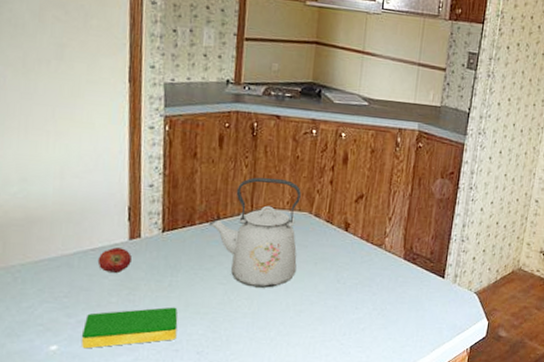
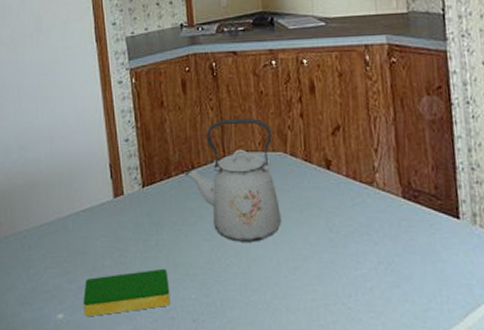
fruit: present [97,247,132,273] -> none [89,207,118,233]

